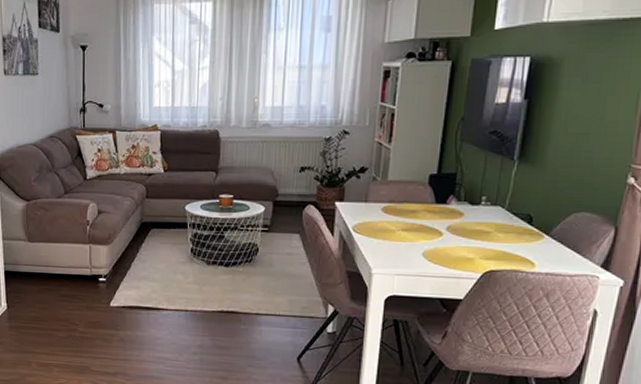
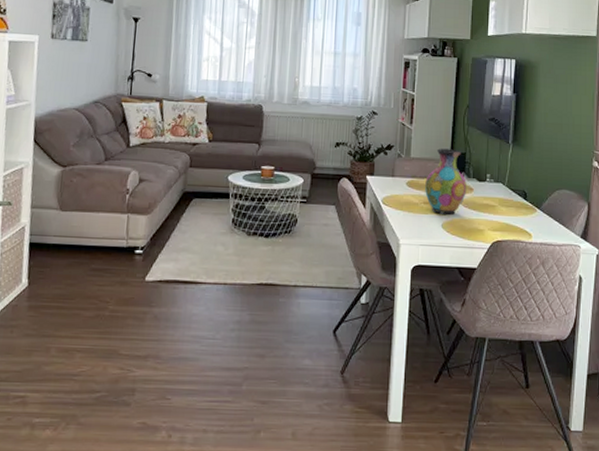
vase: none [403,169,456,242] -> present [424,148,467,215]

